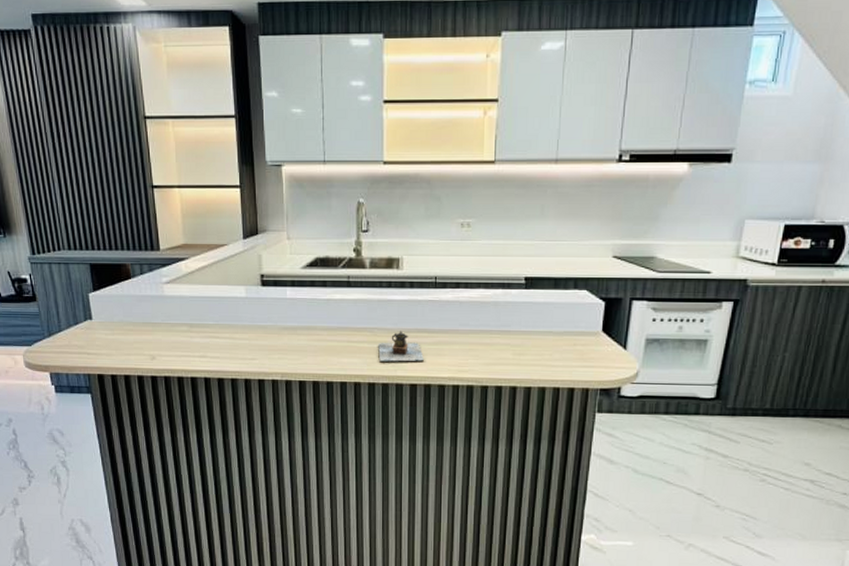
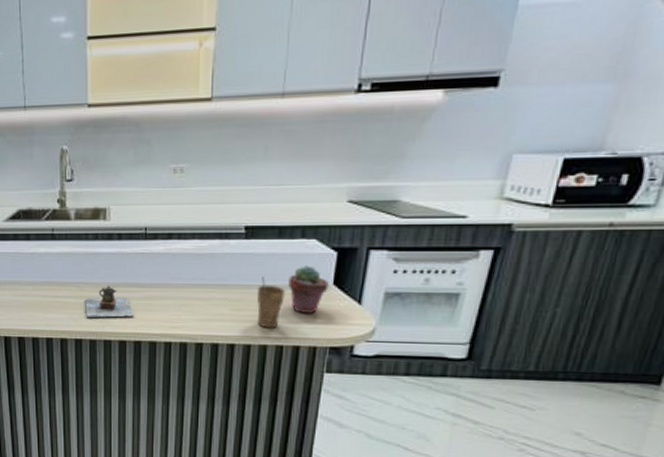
cup: none [535,323,561,372] -> present [256,276,285,329]
potted succulent: none [562,314,598,357] -> present [287,265,329,313]

